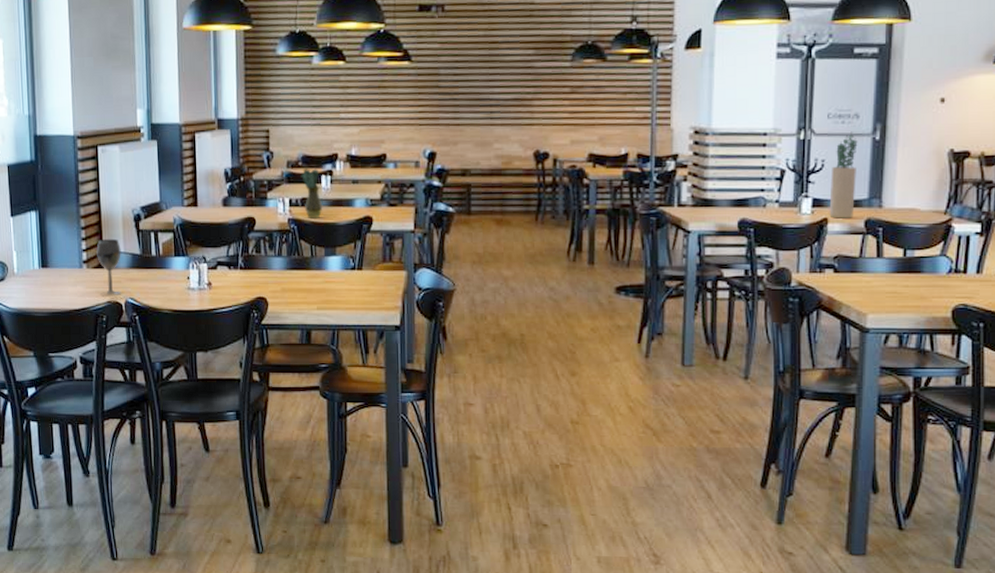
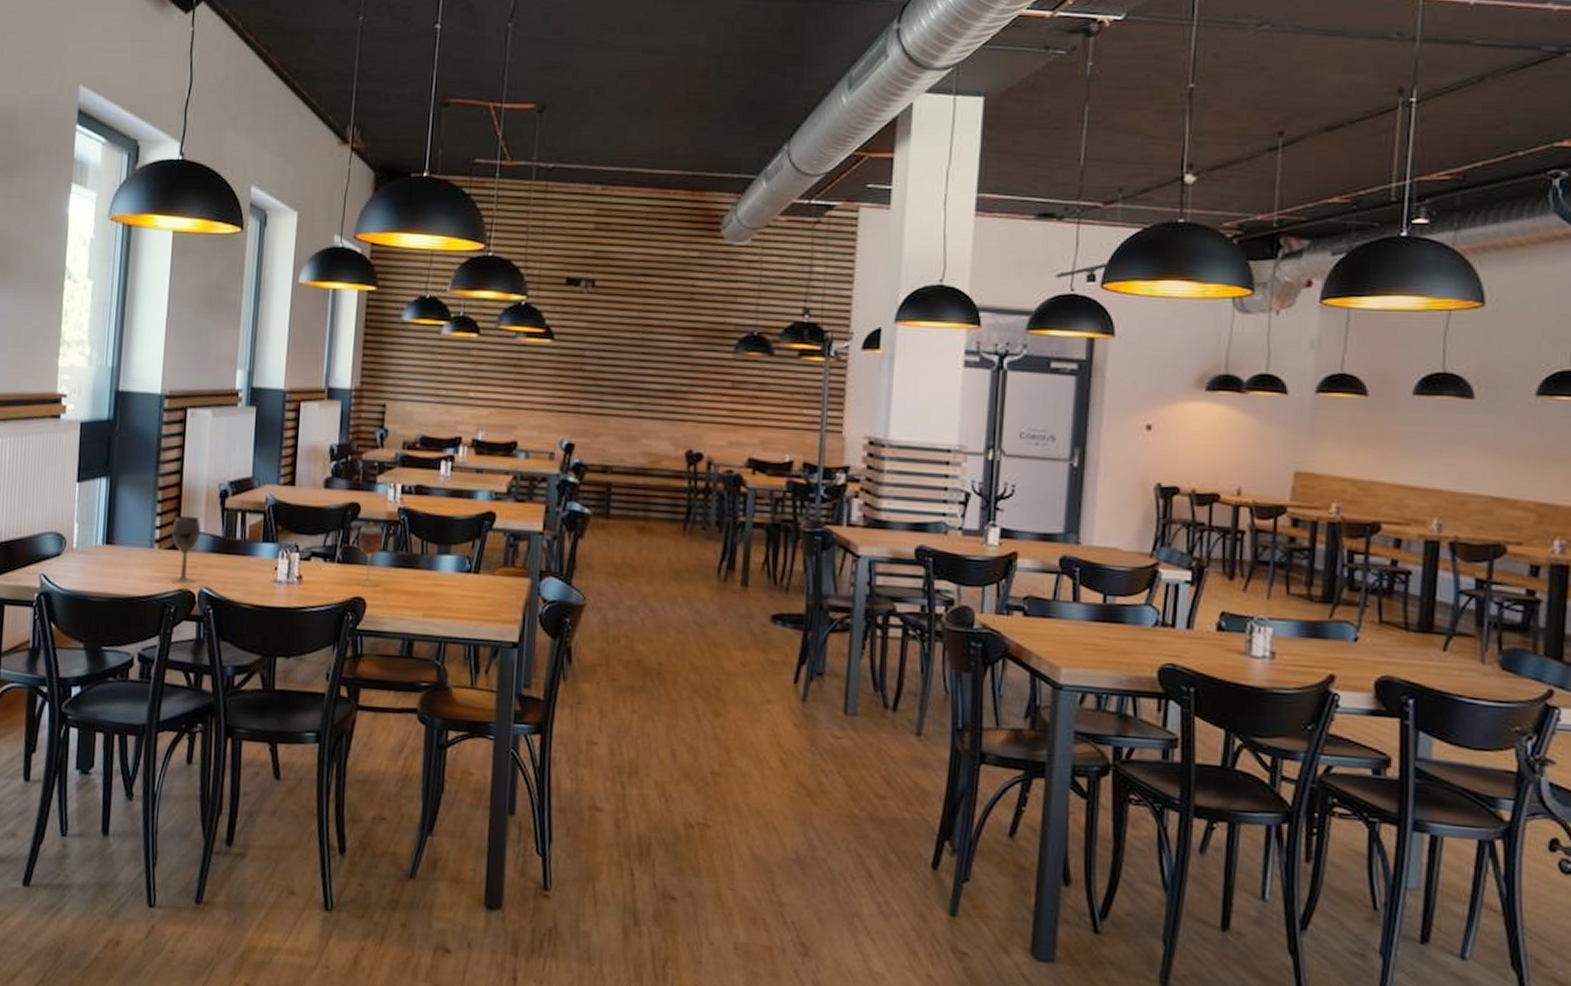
wineglass: none [255,233,278,288] -> present [357,522,384,587]
vase: present [300,166,323,220] -> none [417,449,440,511]
vase: present [829,131,858,219] -> none [1019,455,1053,554]

